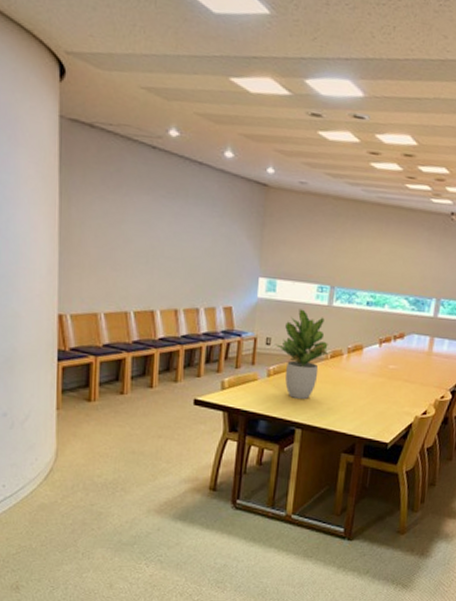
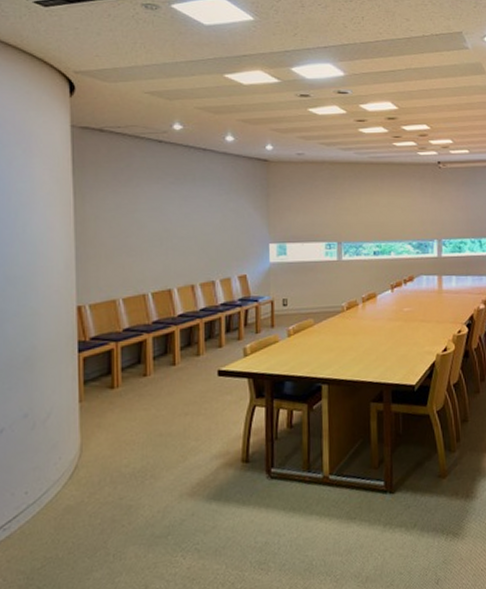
potted plant: present [275,309,333,399] -> none [292,267,349,354]

